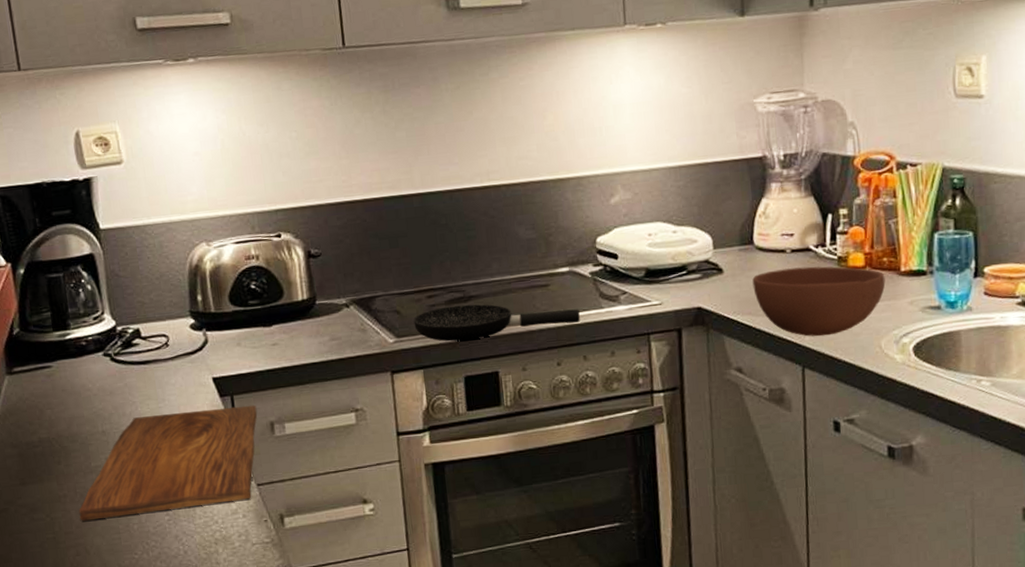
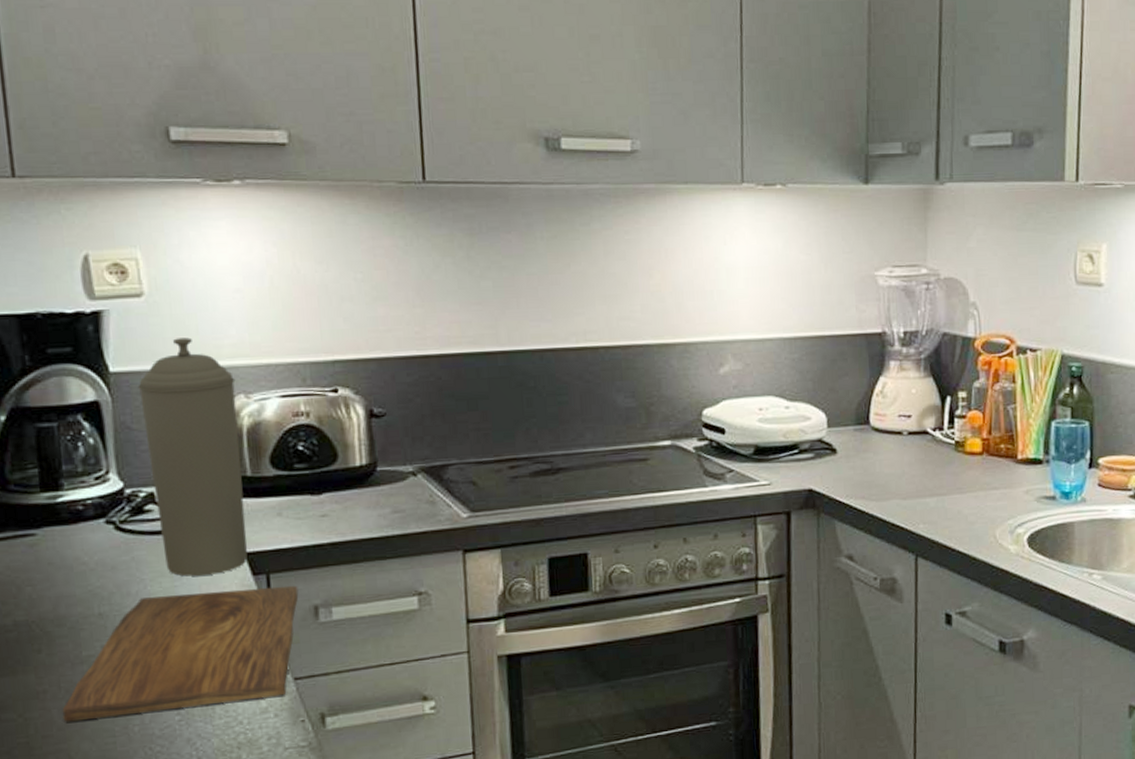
canister: none [122,196,215,399] -> present [137,337,248,577]
frying pan: present [413,304,580,342] -> none [492,477,681,518]
bowl: present [752,266,886,337] -> none [867,450,1002,524]

